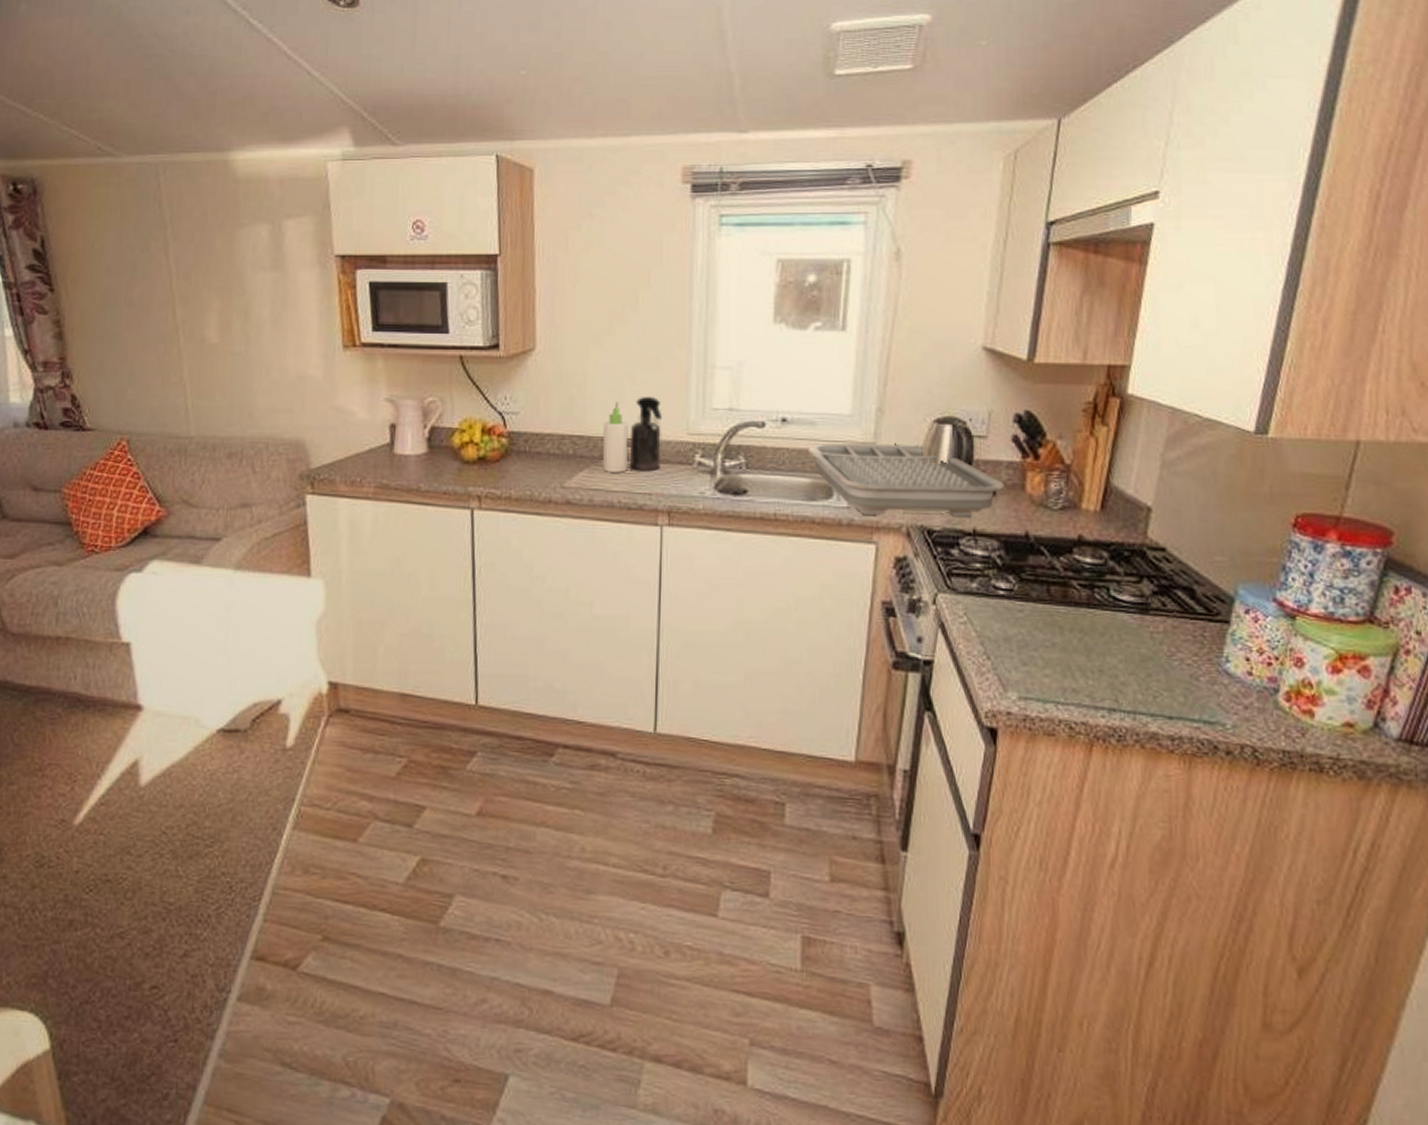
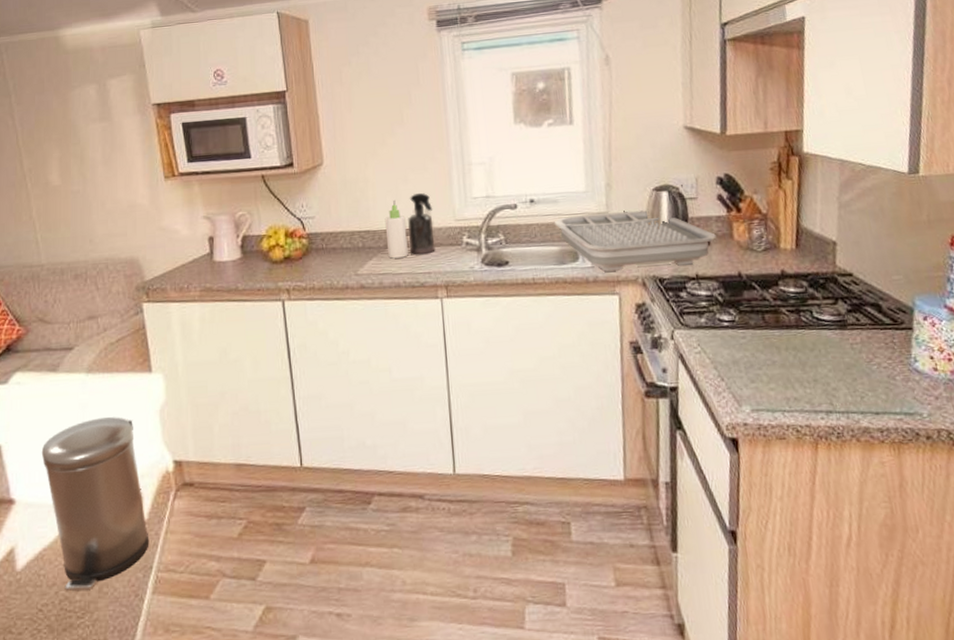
pedal bin: none [176,623,294,816] -> present [41,417,150,591]

